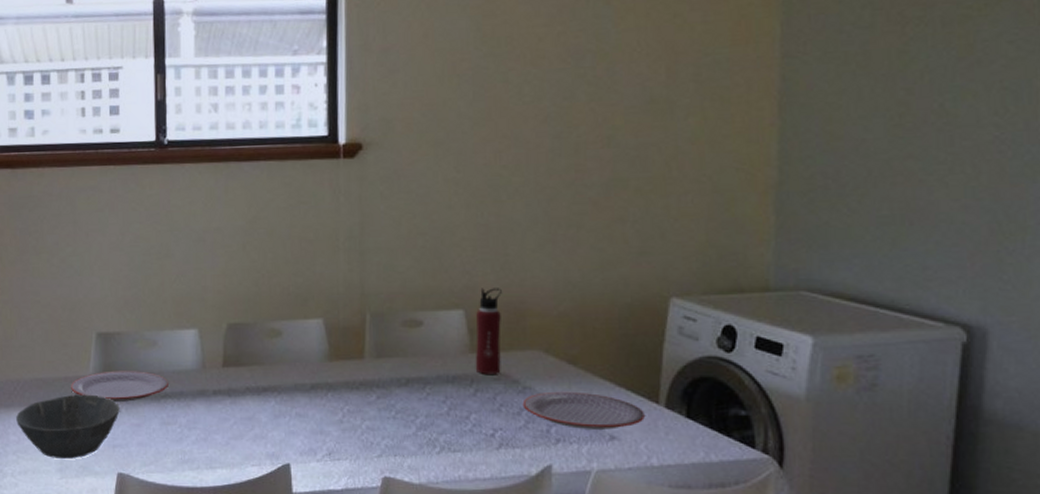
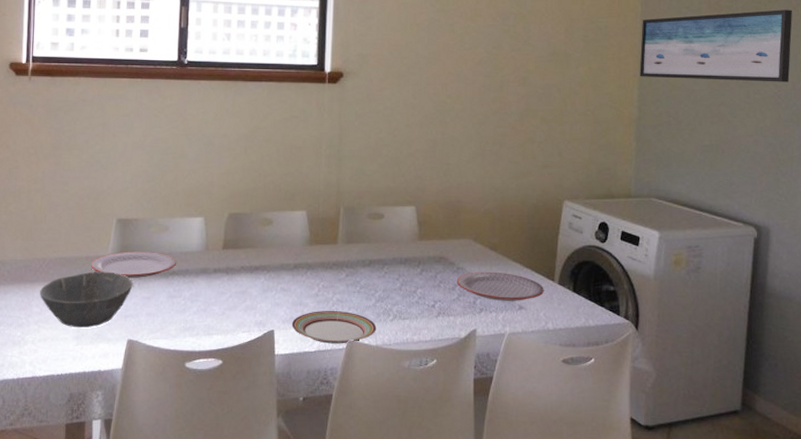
plate: none [311,441,419,482] -> present [291,311,377,344]
water bottle: present [475,288,502,374] -> none [422,189,444,257]
wall art: none [779,14,1026,126] -> present [639,9,793,82]

